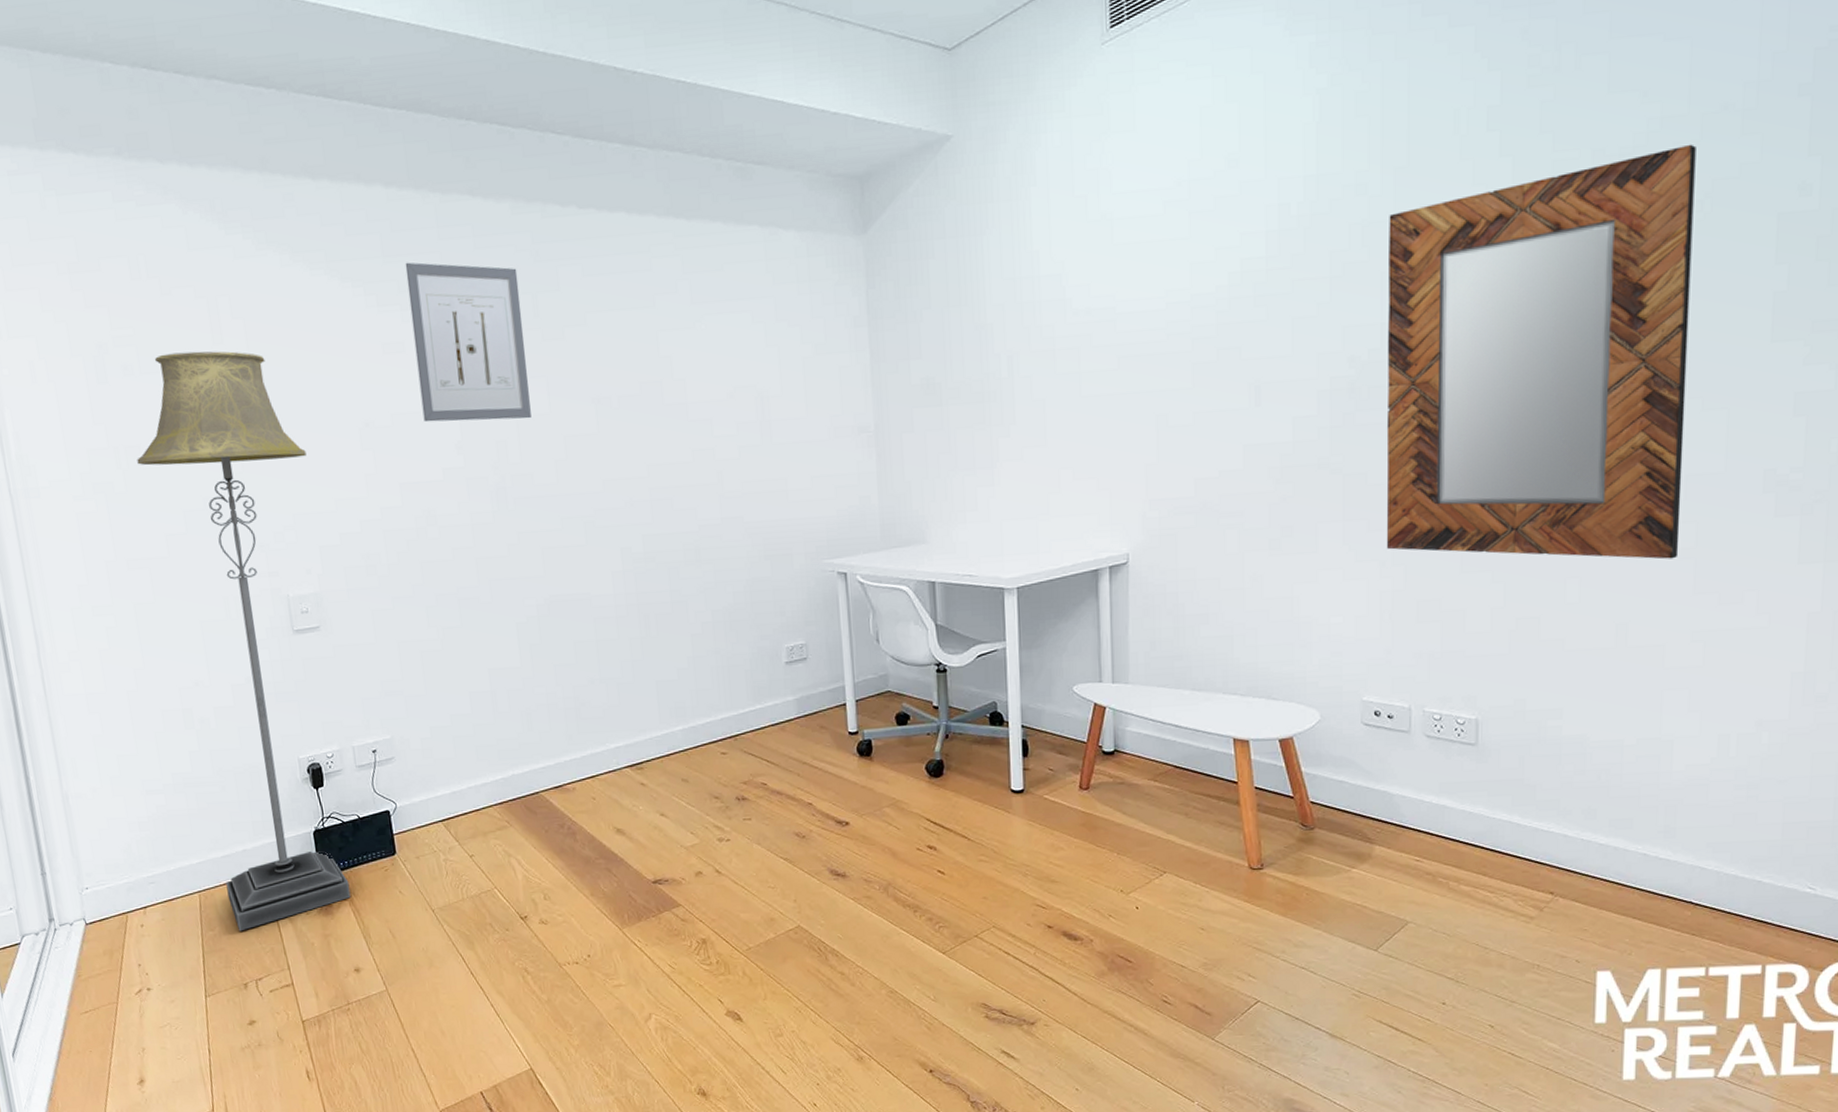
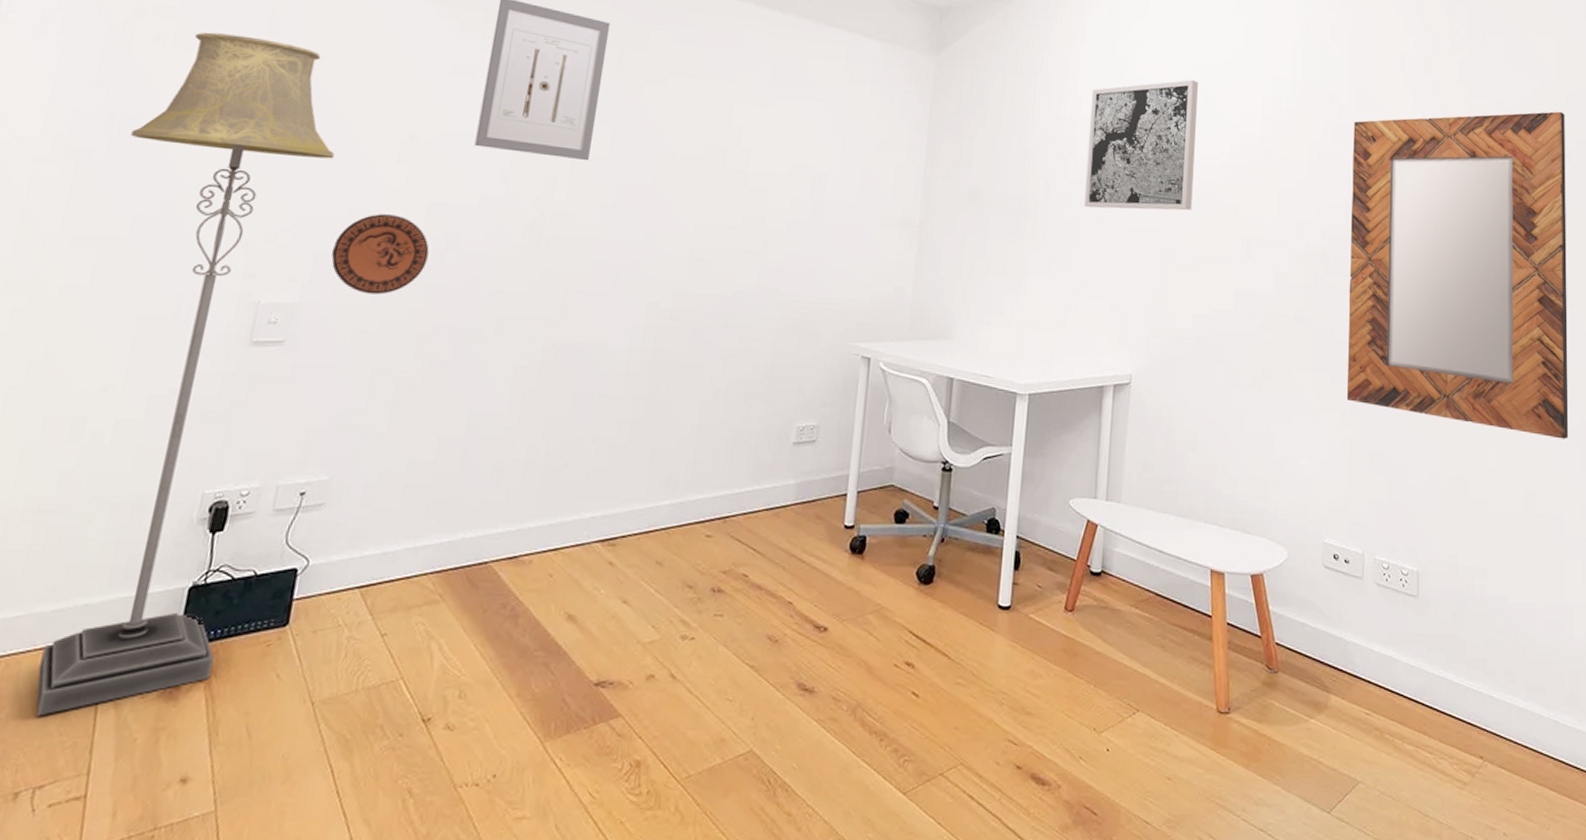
decorative plate: none [332,500,415,576] -> present [331,214,430,295]
wall art: none [1050,202,1184,379] -> present [1084,80,1198,211]

